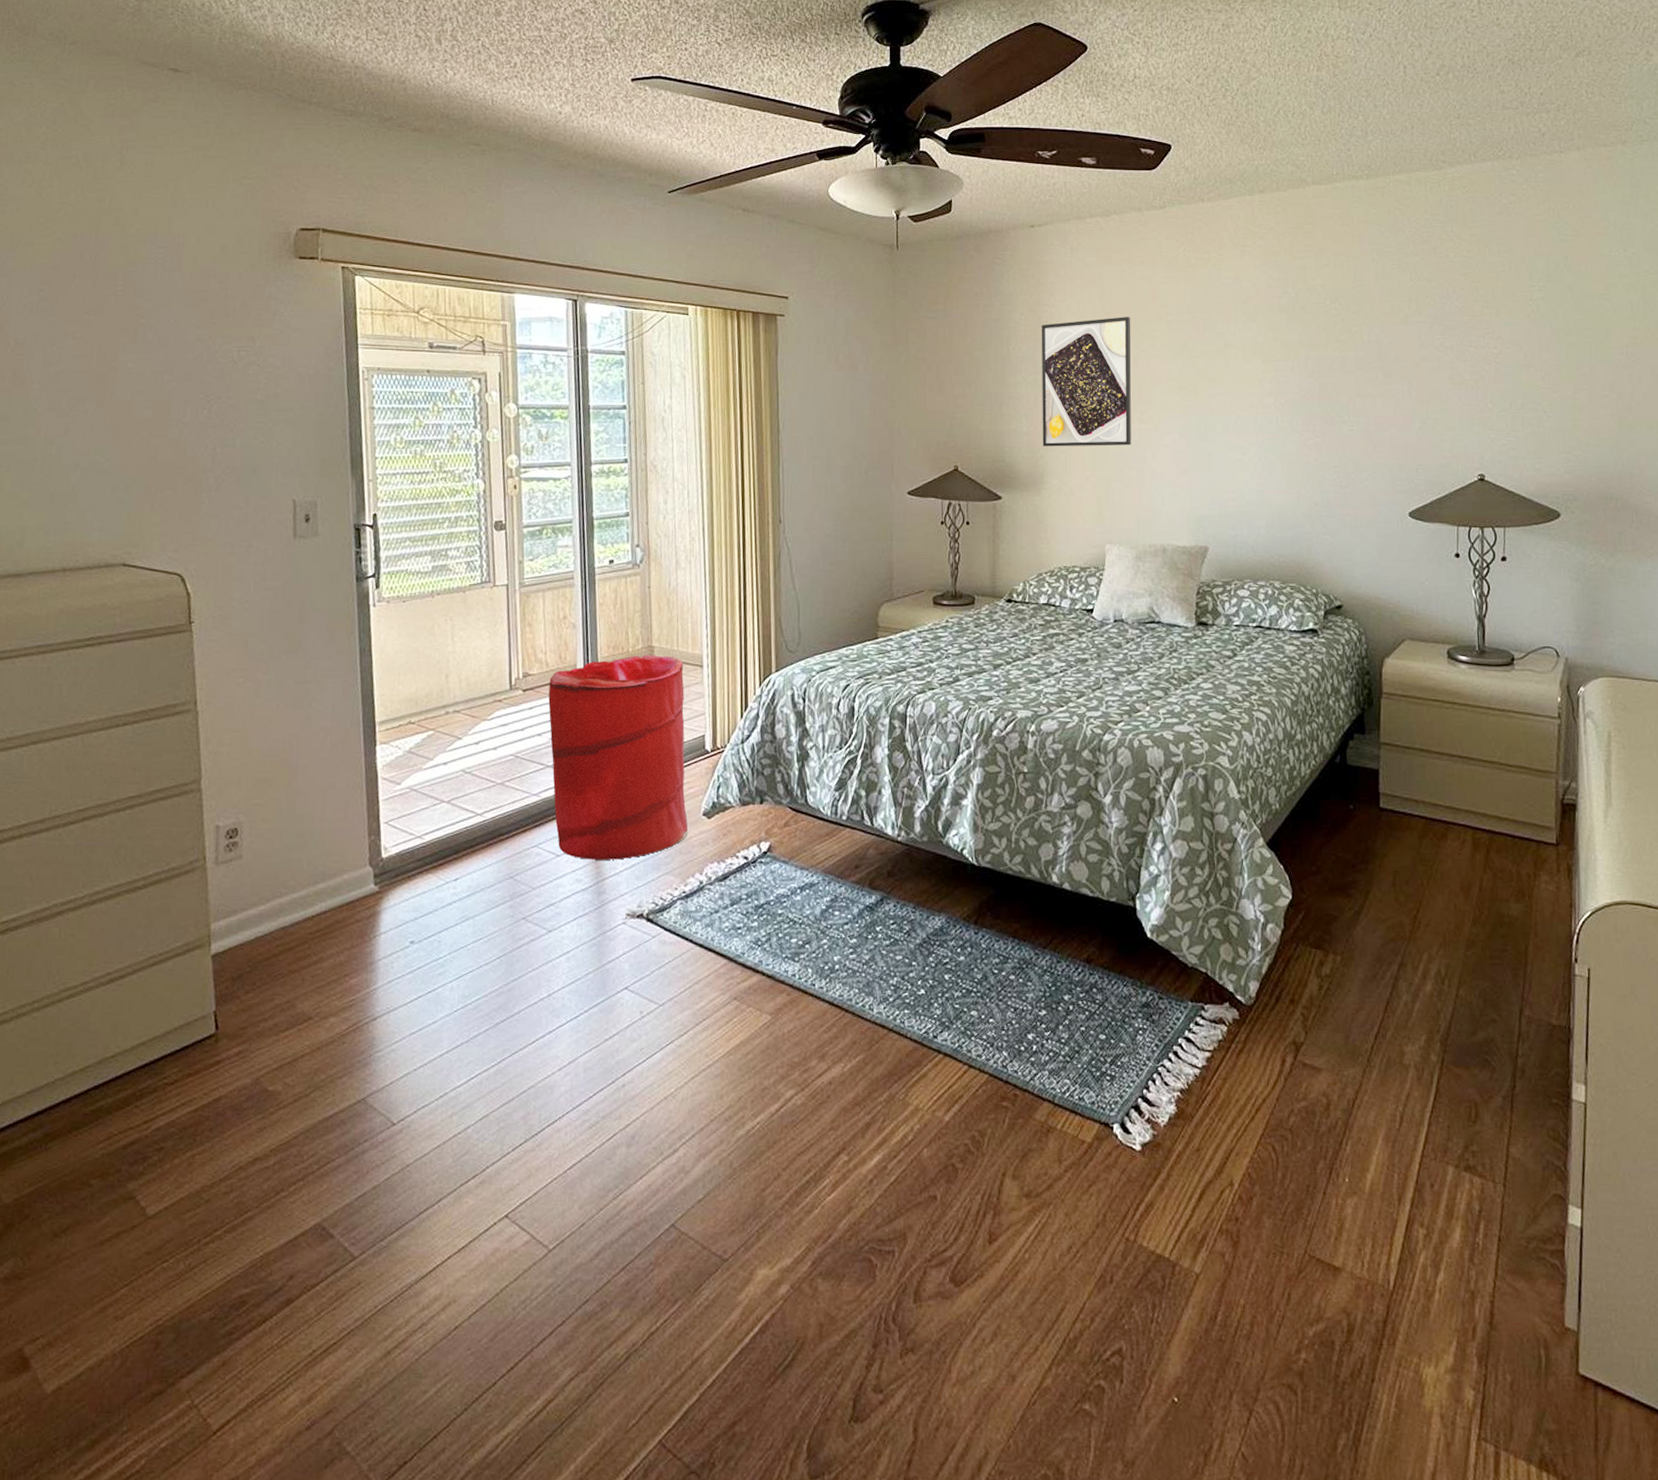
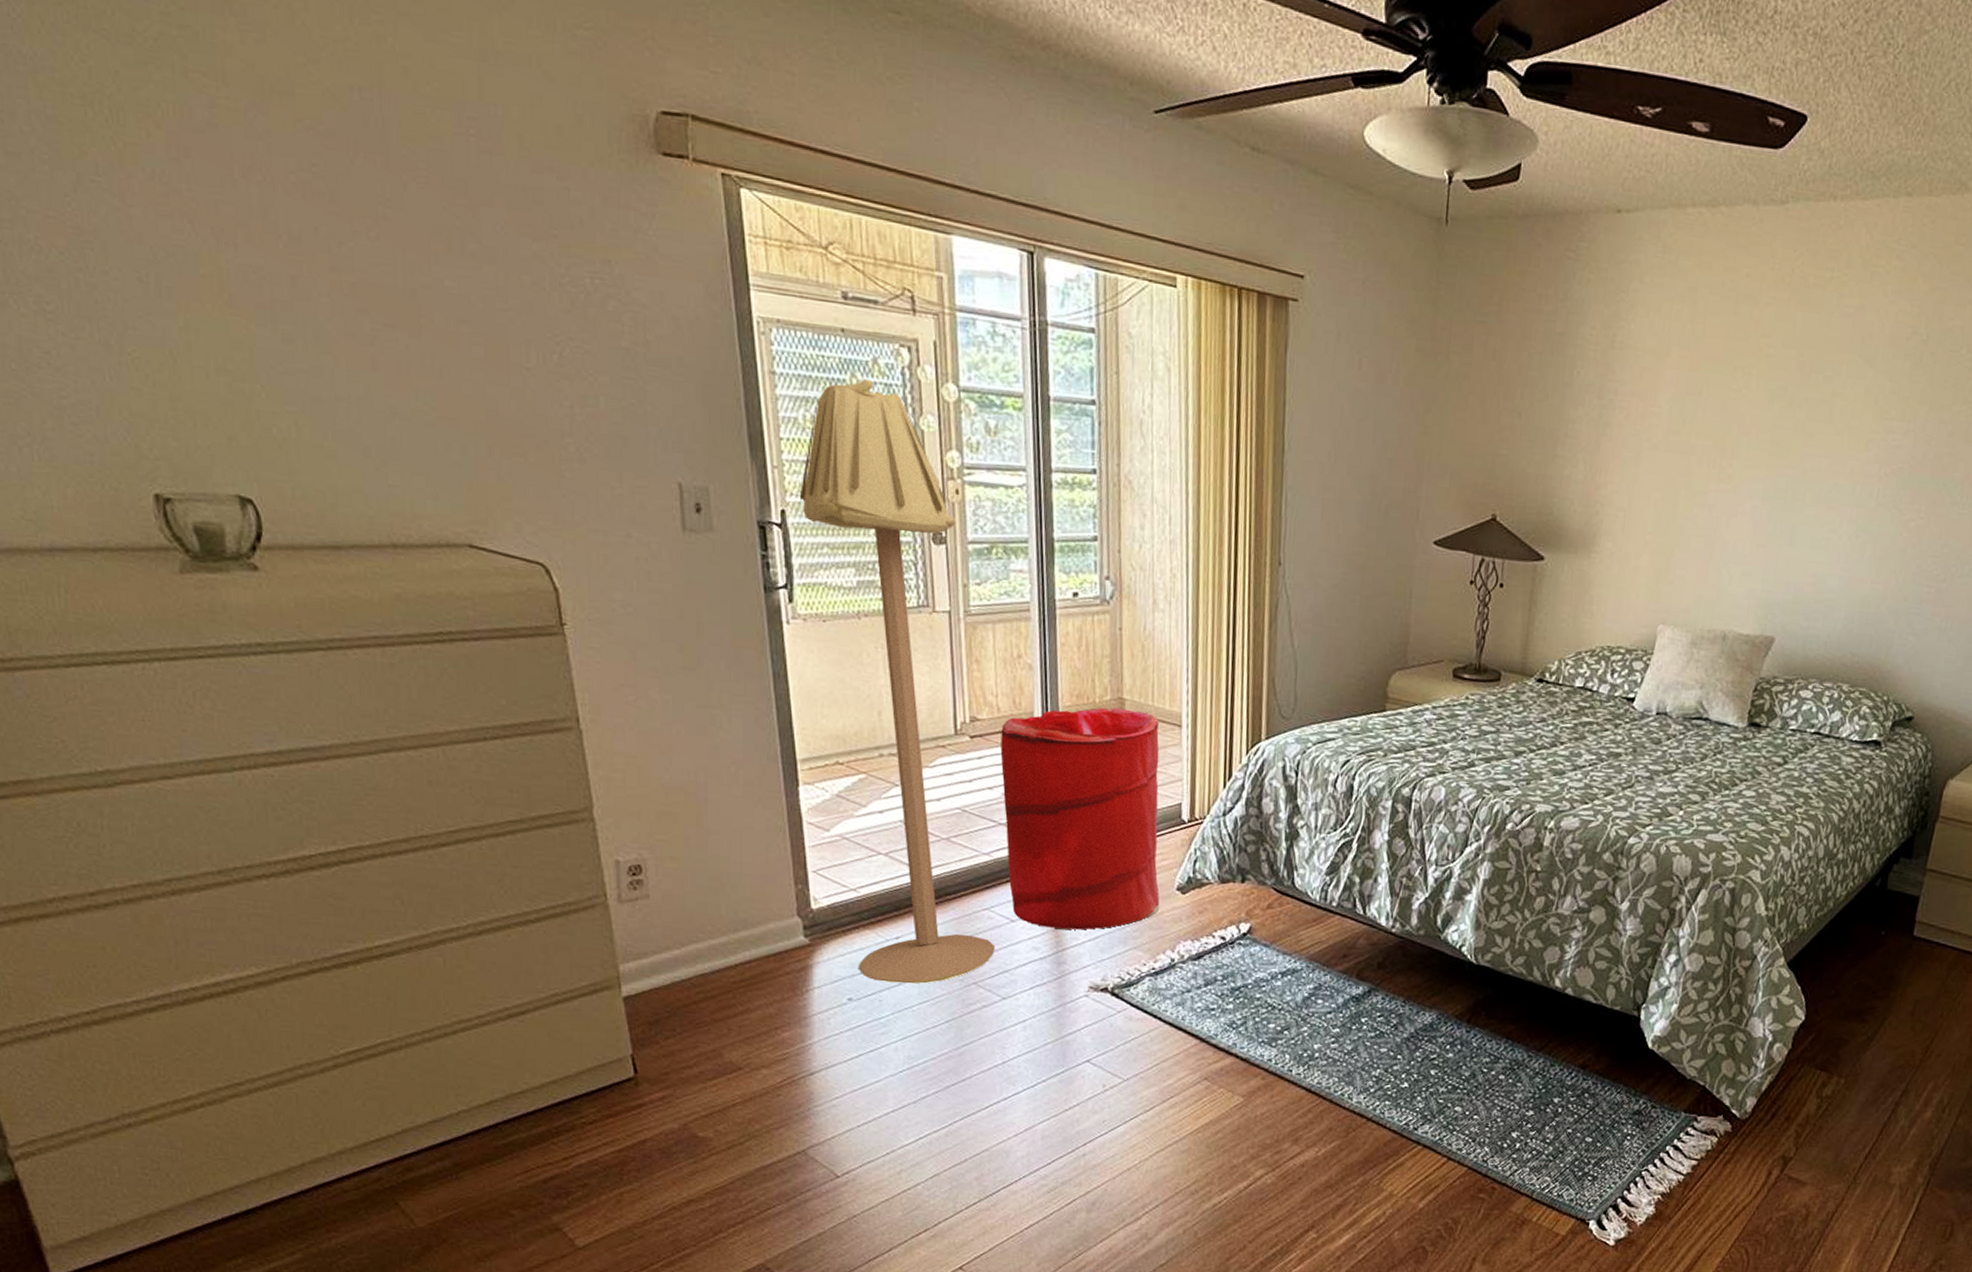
floor lamp: none [388,406,543,923] -> present [799,379,996,984]
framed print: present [1041,317,1131,447] -> none [1599,344,1724,509]

